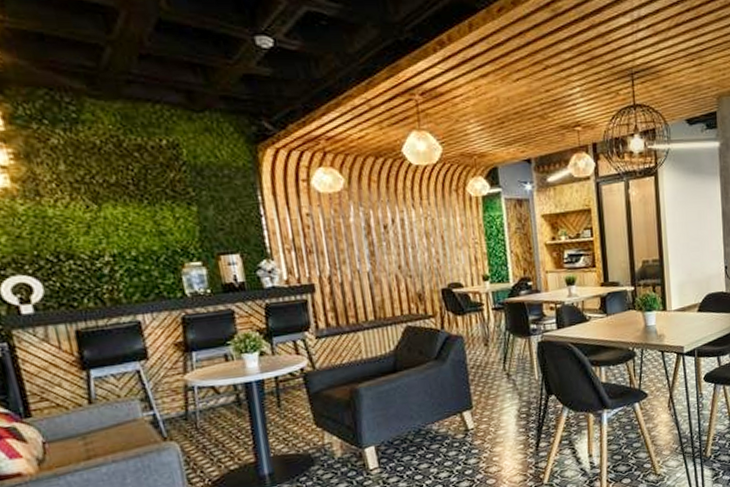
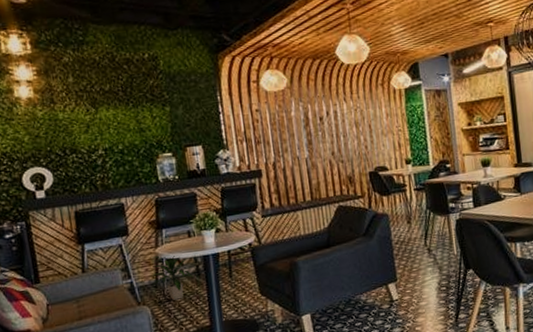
indoor plant: none [178,382,233,434] -> present [150,255,194,300]

